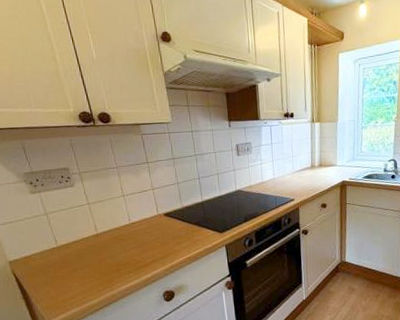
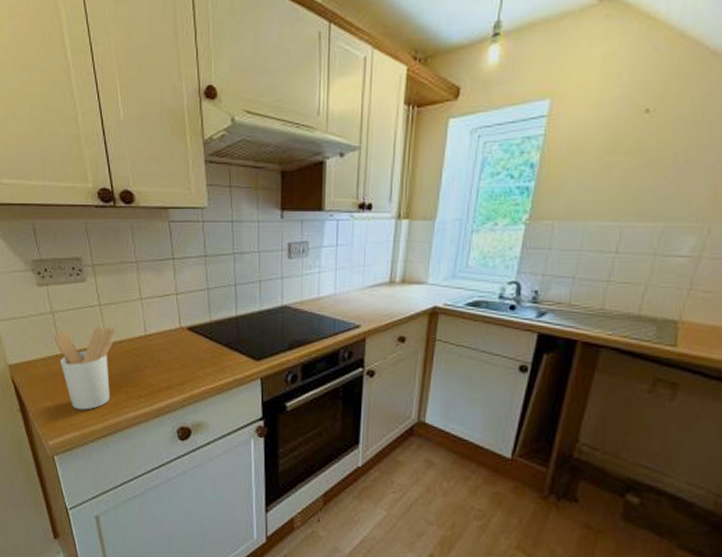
utensil holder: none [49,220,105,290] -> present [54,326,116,410]

